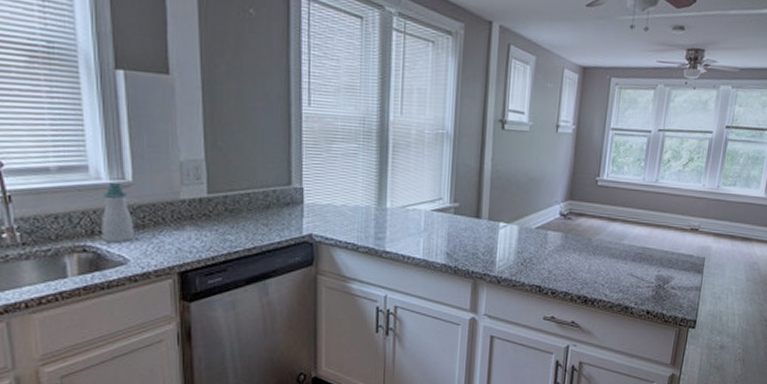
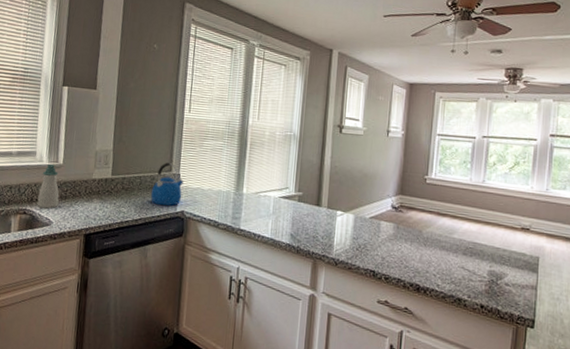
kettle: none [267,174,309,230] -> present [151,163,184,206]

